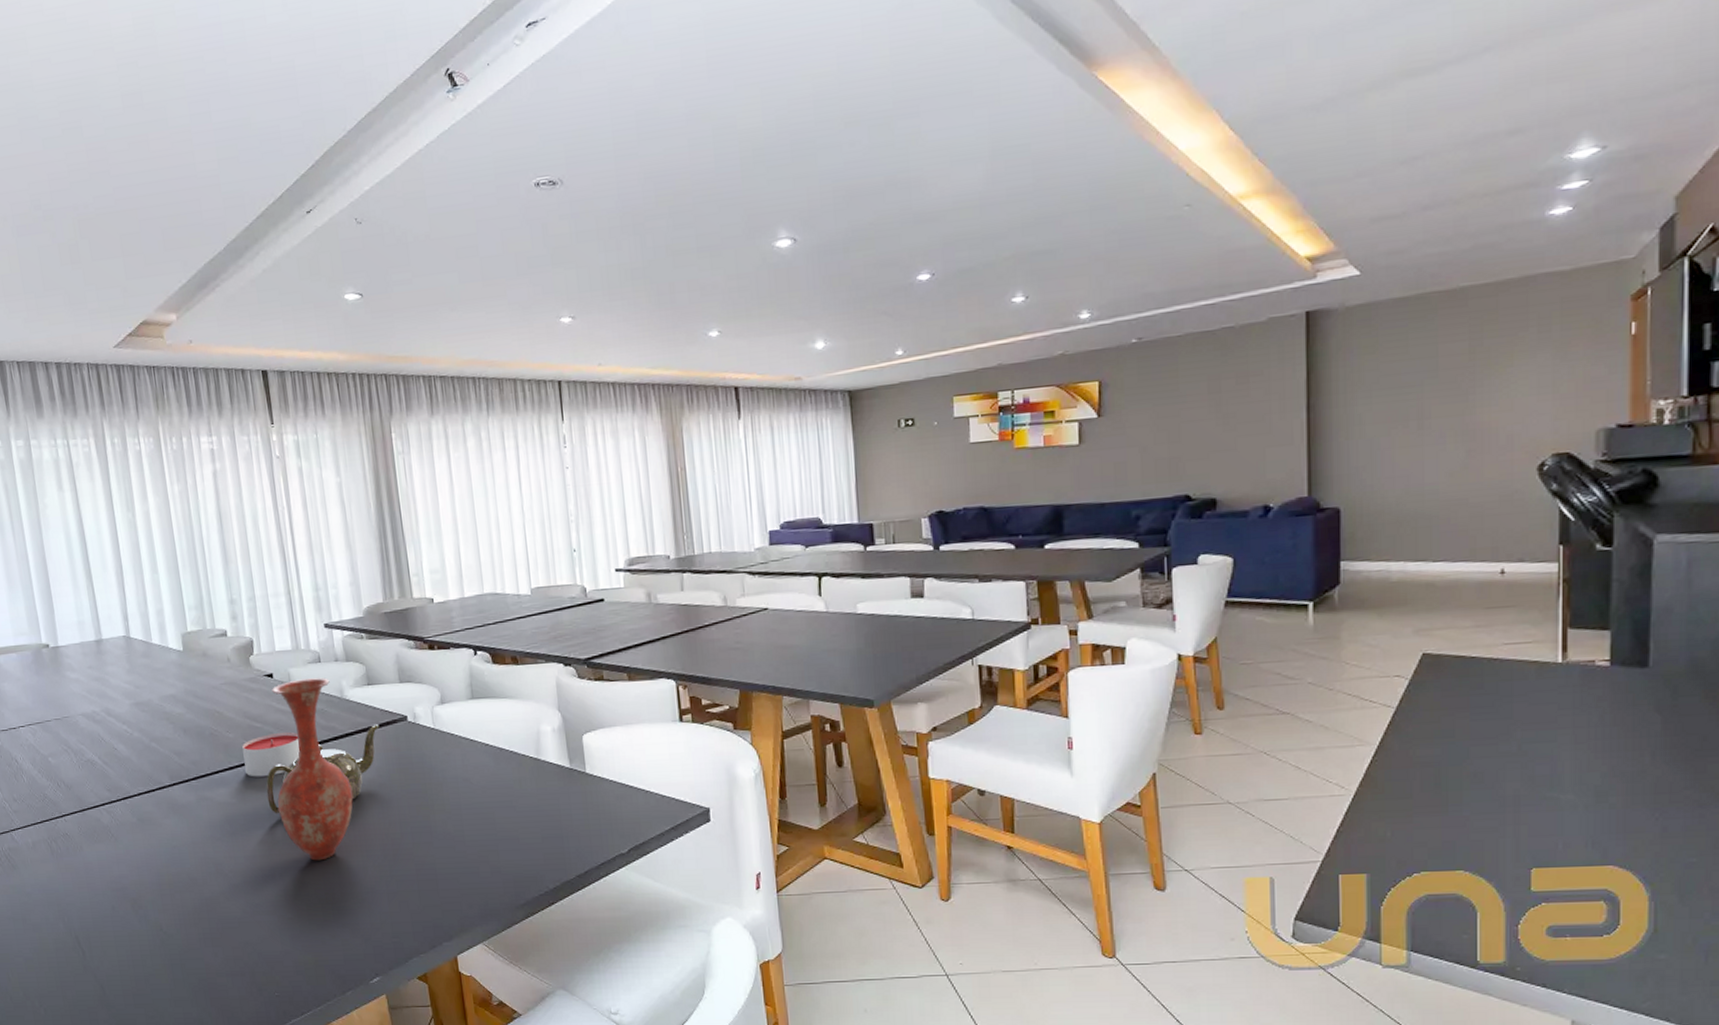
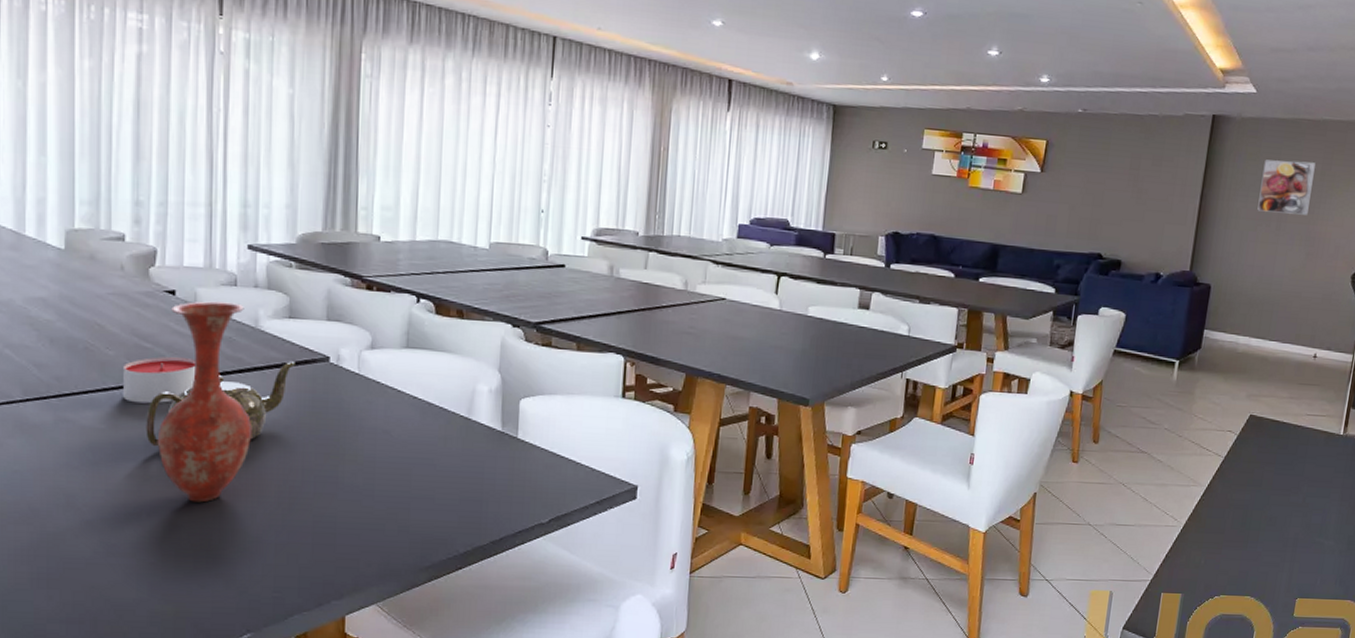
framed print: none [1386,340,1459,412] -> present [1257,159,1316,215]

